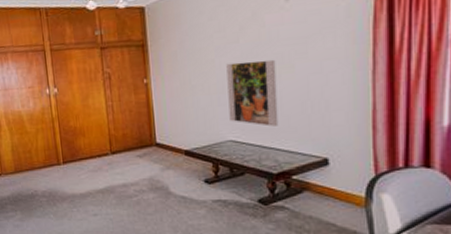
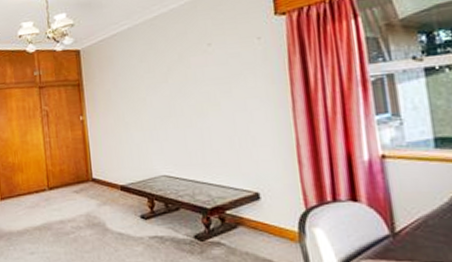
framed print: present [226,59,279,127] -> none [157,97,209,162]

